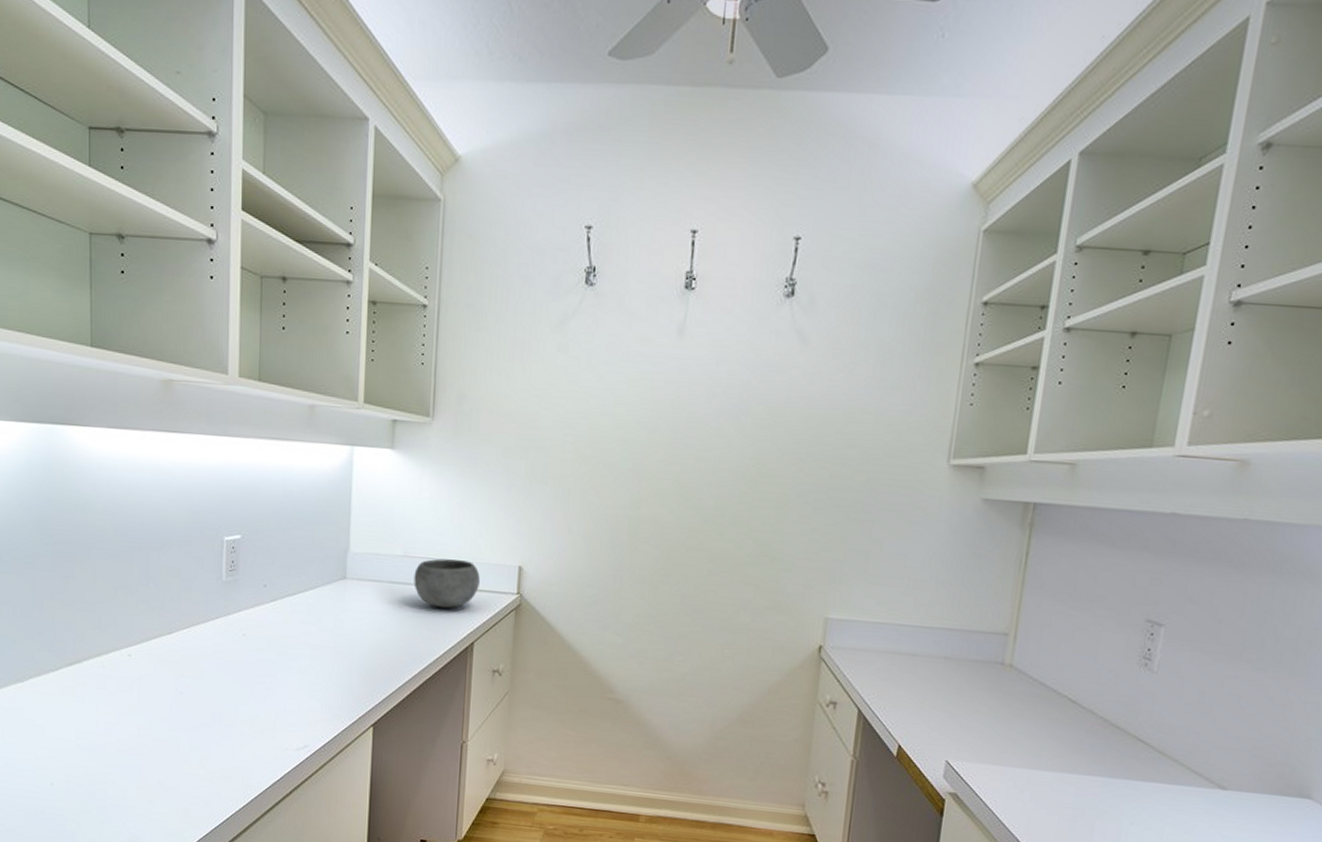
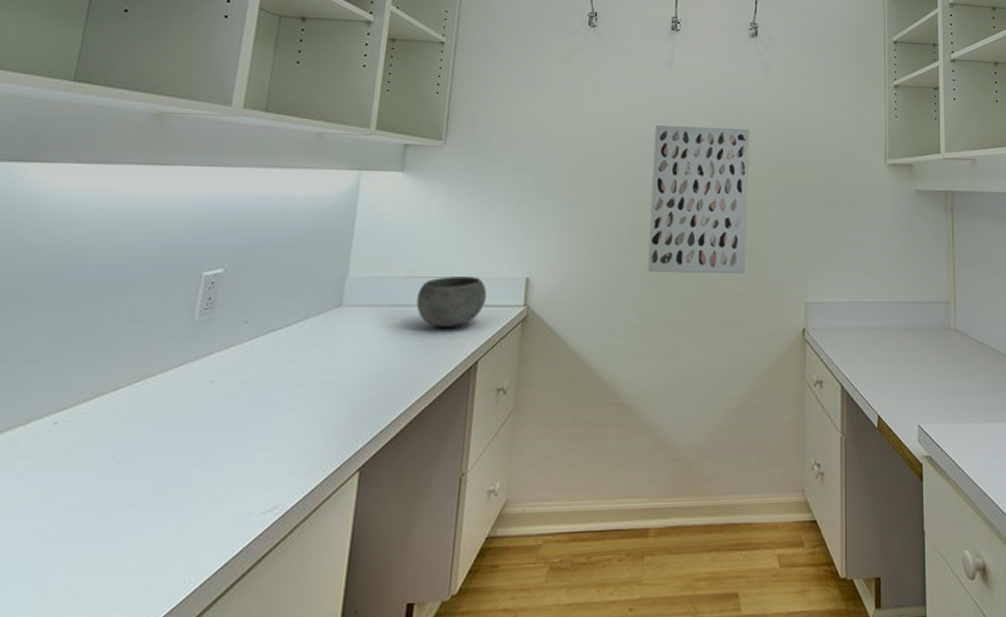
wall art: none [646,407,775,582] -> present [647,125,750,275]

